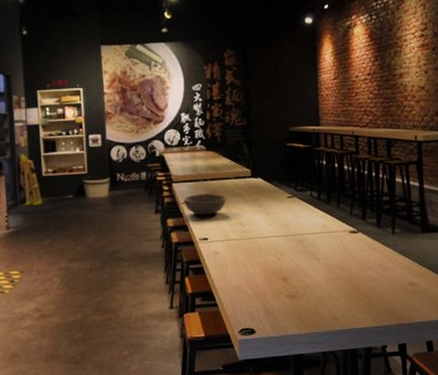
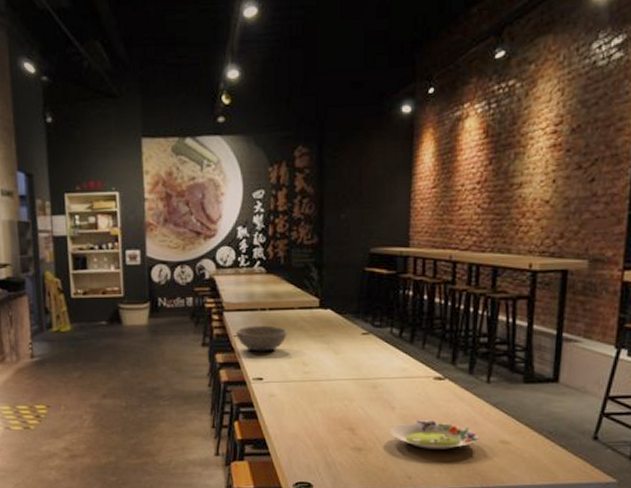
salad plate: none [317,267,392,293] -> present [389,419,480,449]

